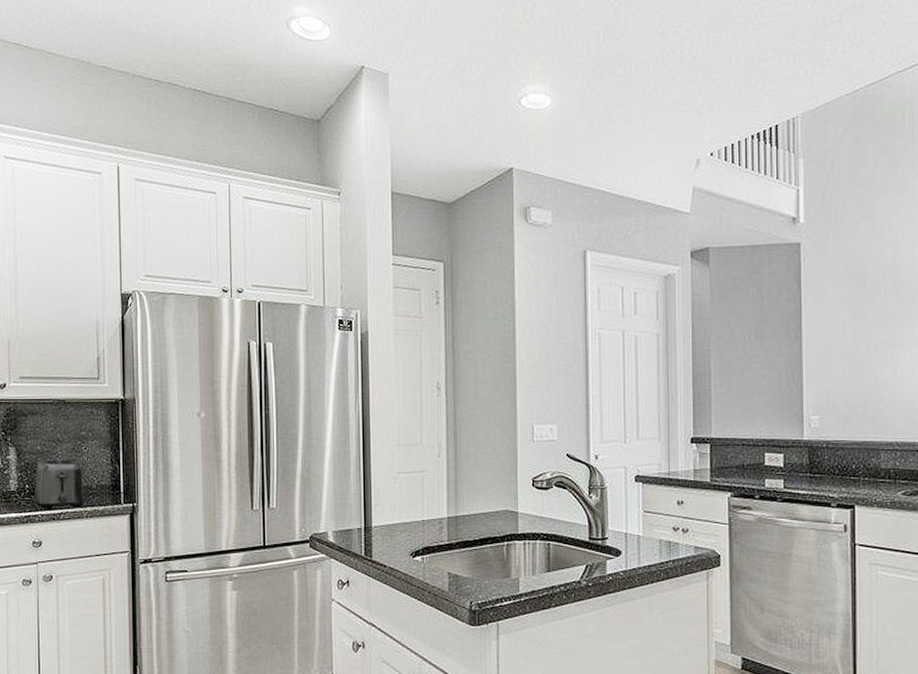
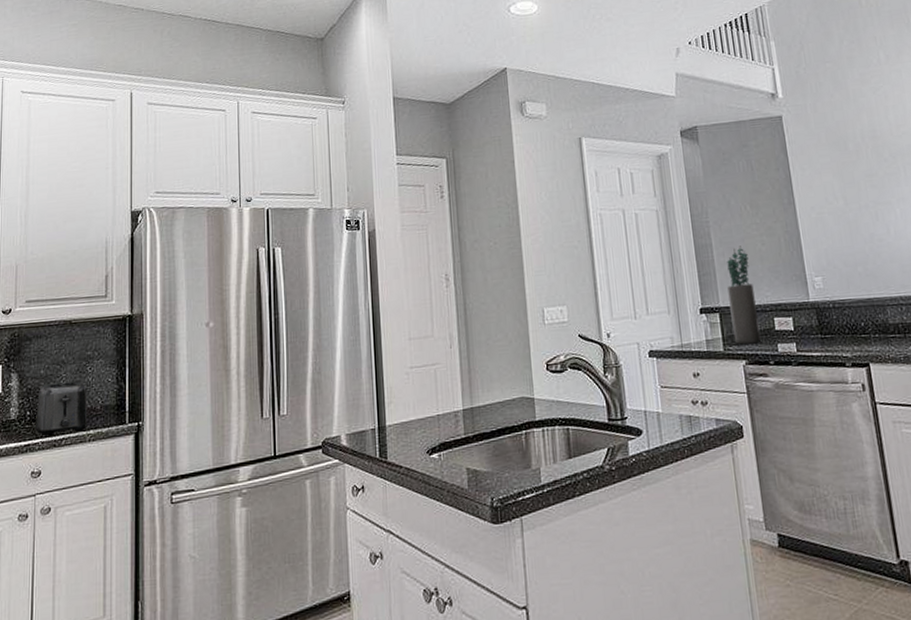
vase: none [721,377,750,477] -> present [727,246,762,345]

